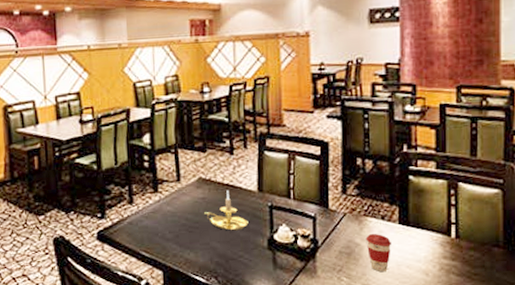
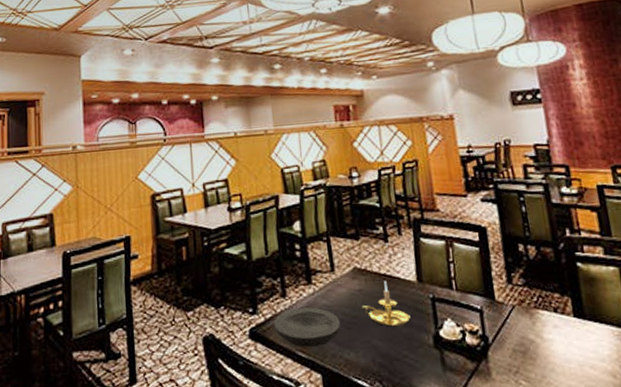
plate: none [120,213,182,248] -> present [274,307,340,347]
coffee cup: present [366,233,391,271] -> none [540,328,571,373]

